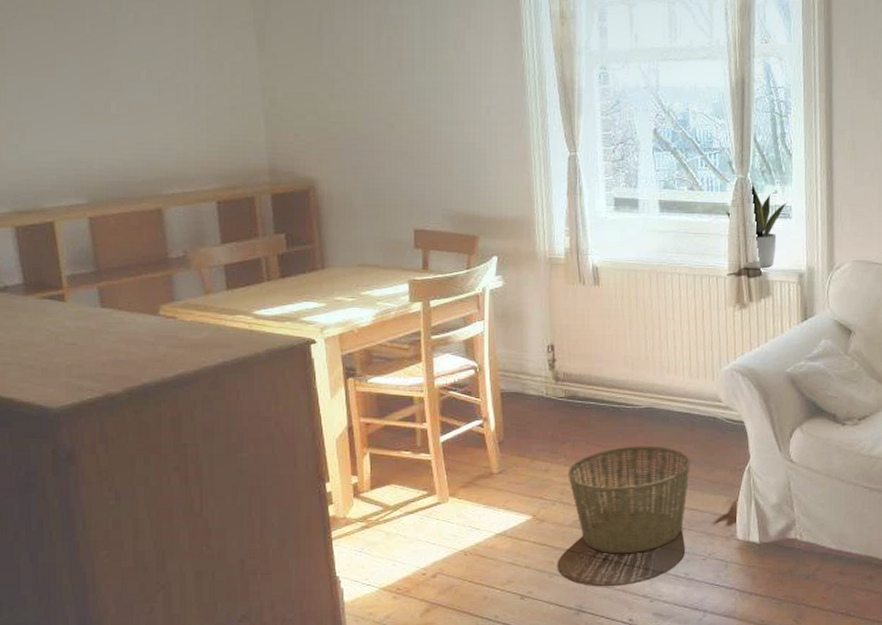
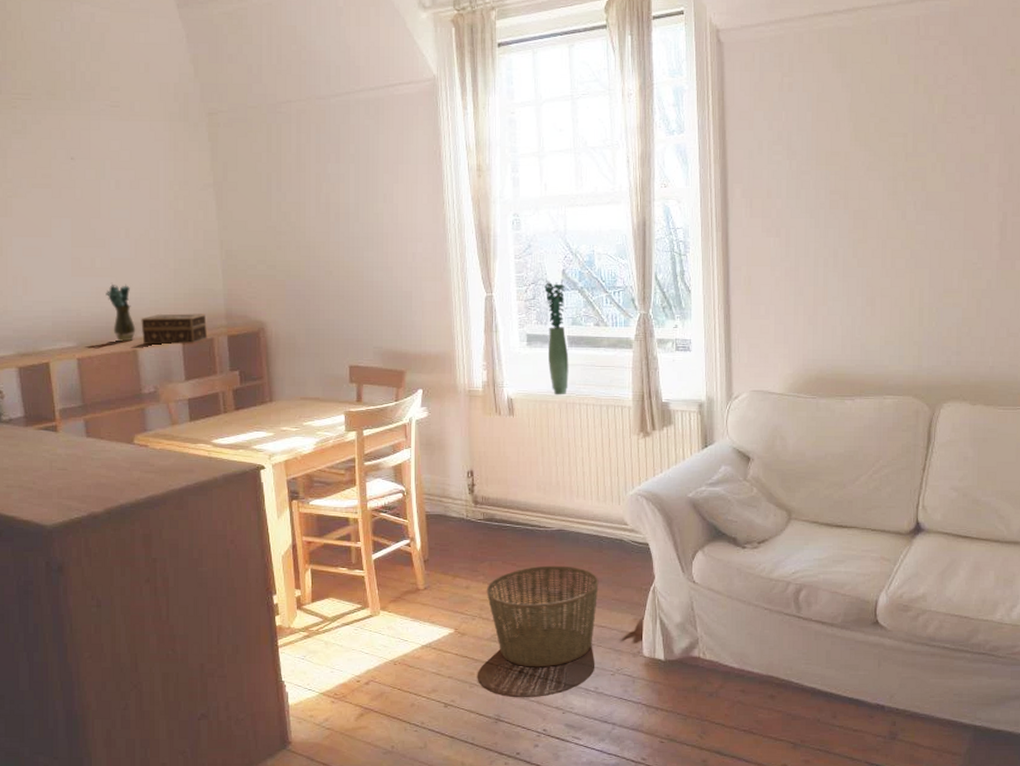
vase: none [123,131,161,199] -> present [105,282,136,342]
decorative box: none [167,168,246,203] -> present [141,313,207,345]
vase: none [633,137,660,264] -> present [543,278,569,396]
potted plant: present [726,182,788,270] -> none [629,317,687,400]

